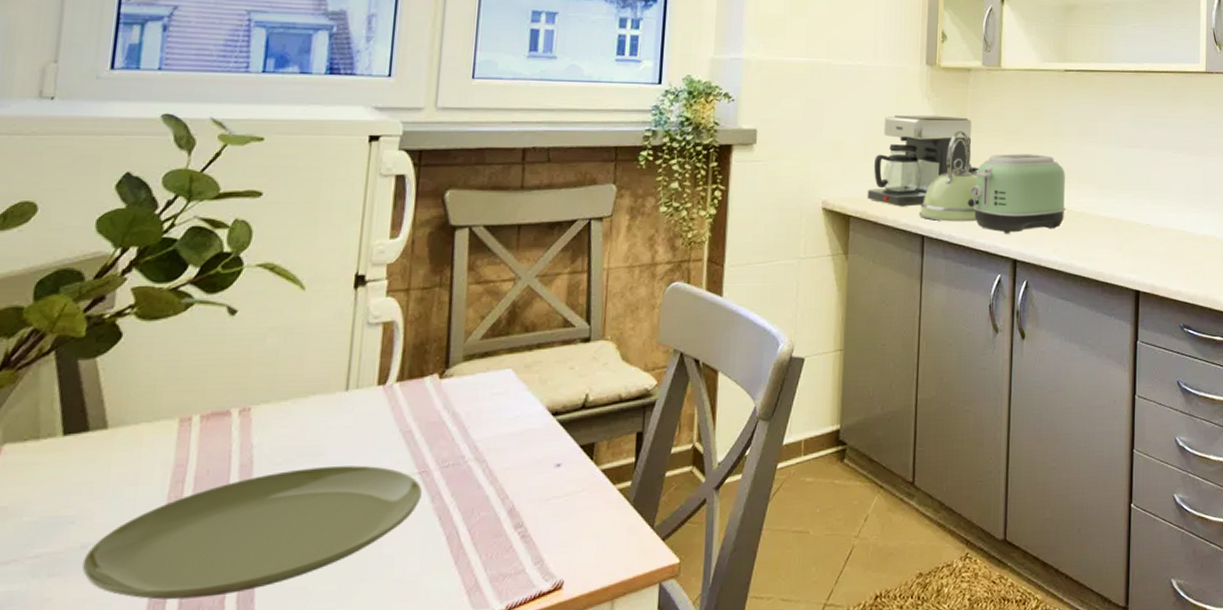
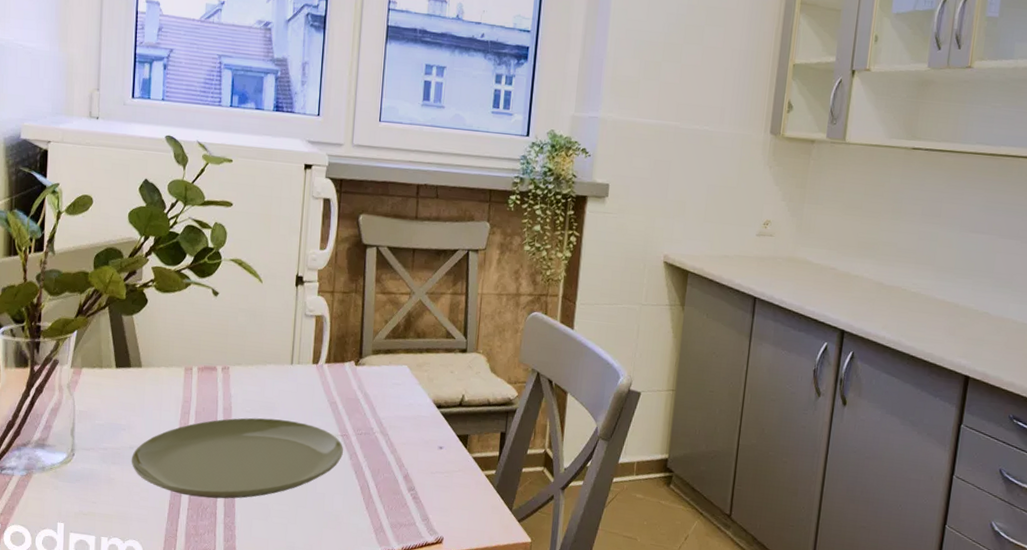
coffee maker: present [867,115,972,207] -> none [704,181,811,269]
kettle: present [918,130,978,222] -> none [752,200,814,290]
toaster: present [967,154,1065,234] -> none [800,227,903,306]

